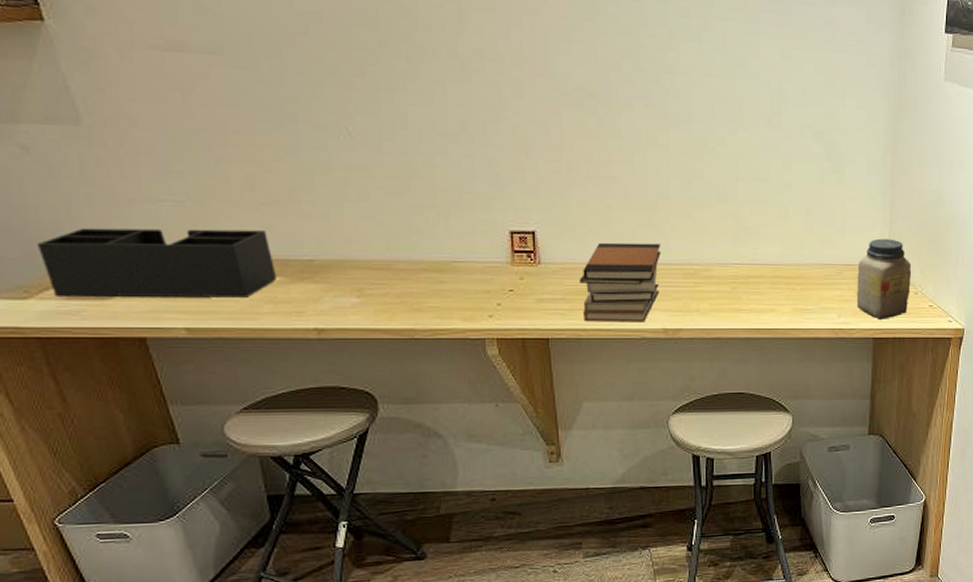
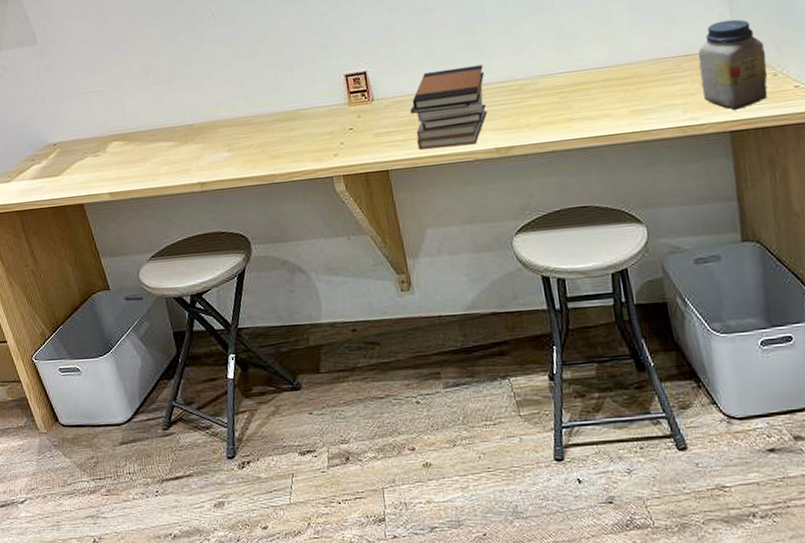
desk organizer: present [38,227,277,298] -> none [15,105,169,179]

